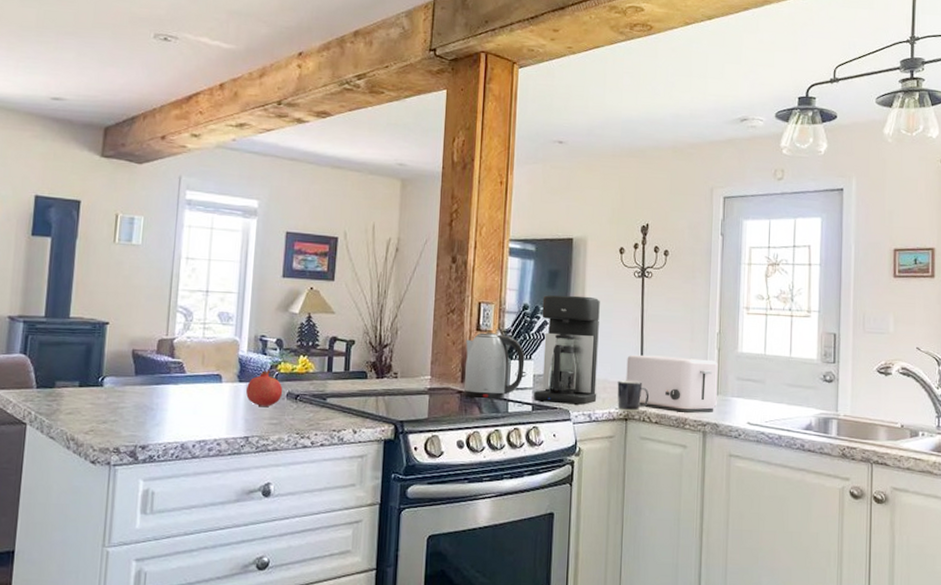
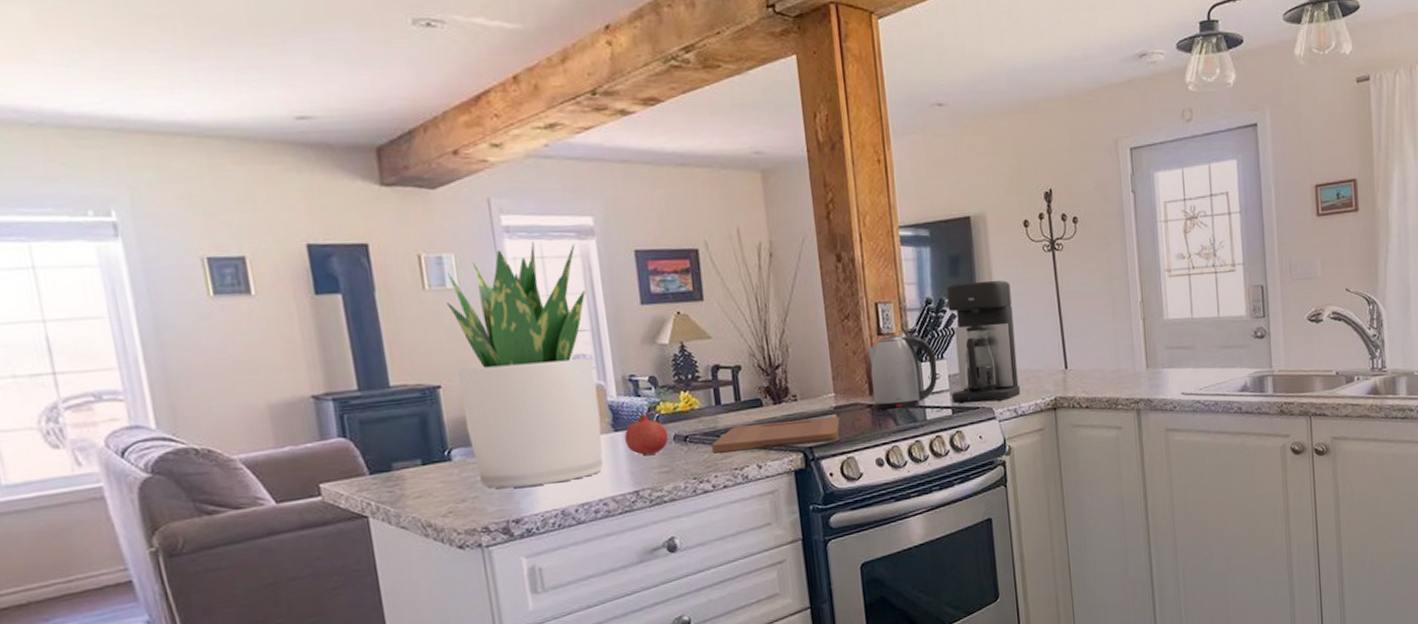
planter: none [120,215,241,419] -> present [447,241,604,489]
cutting board: none [317,393,431,419] -> present [711,417,841,453]
mug: present [617,380,650,413] -> none [1040,366,1077,401]
toaster: present [626,354,718,414] -> none [1047,331,1147,394]

